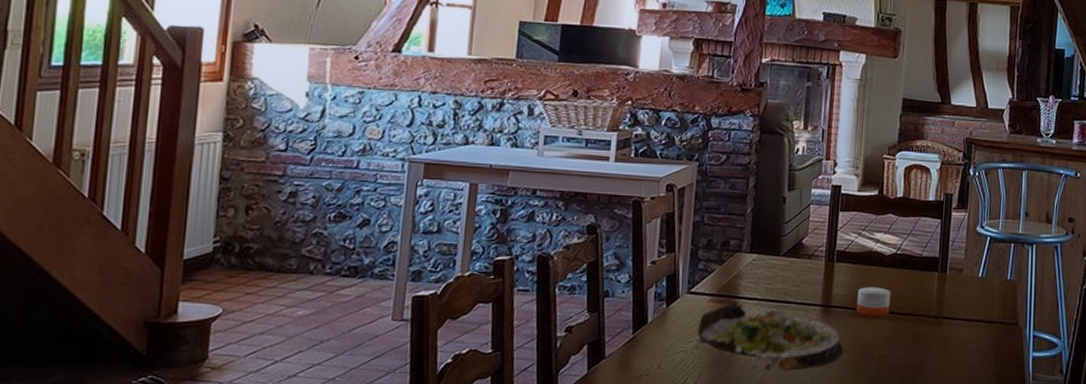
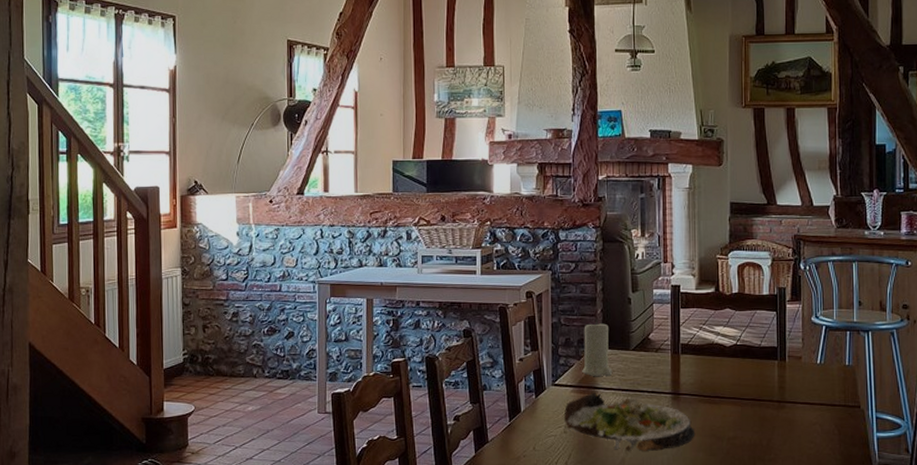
candle: none [723,220,759,285] -> present [582,320,613,377]
candle: present [856,284,891,317] -> none [703,373,735,402]

